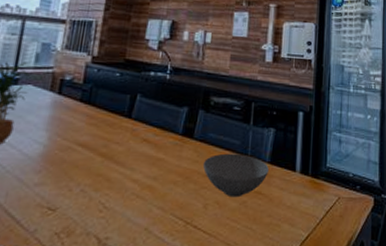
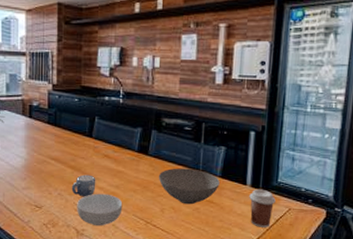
mug: none [98,164,131,193] -> present [71,174,96,197]
cereal bowl: none [102,187,160,232] -> present [77,193,123,226]
coffee cup: none [299,175,325,222] -> present [249,189,276,228]

